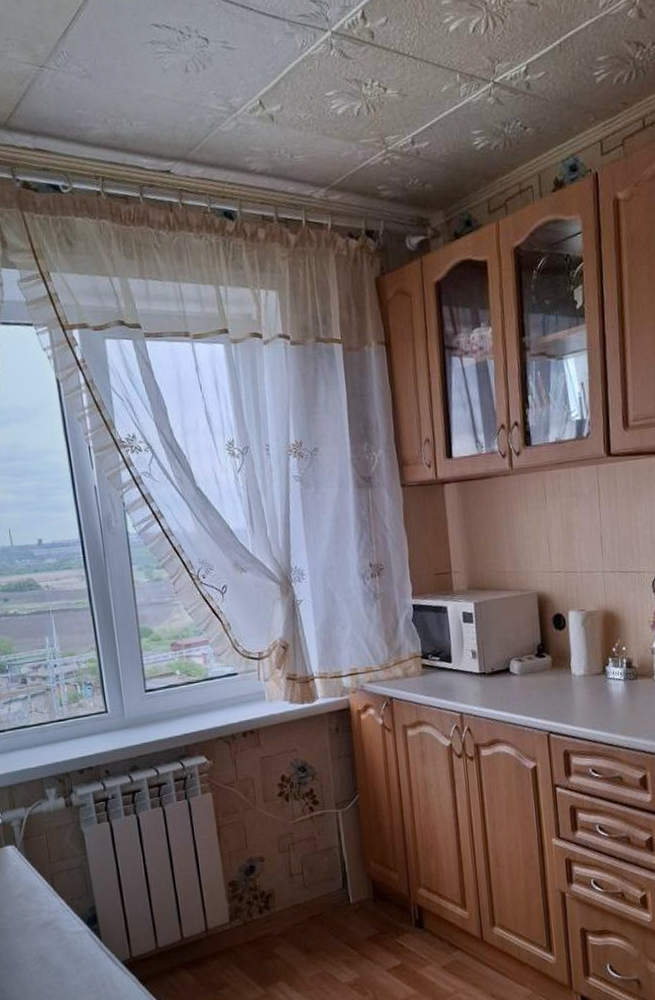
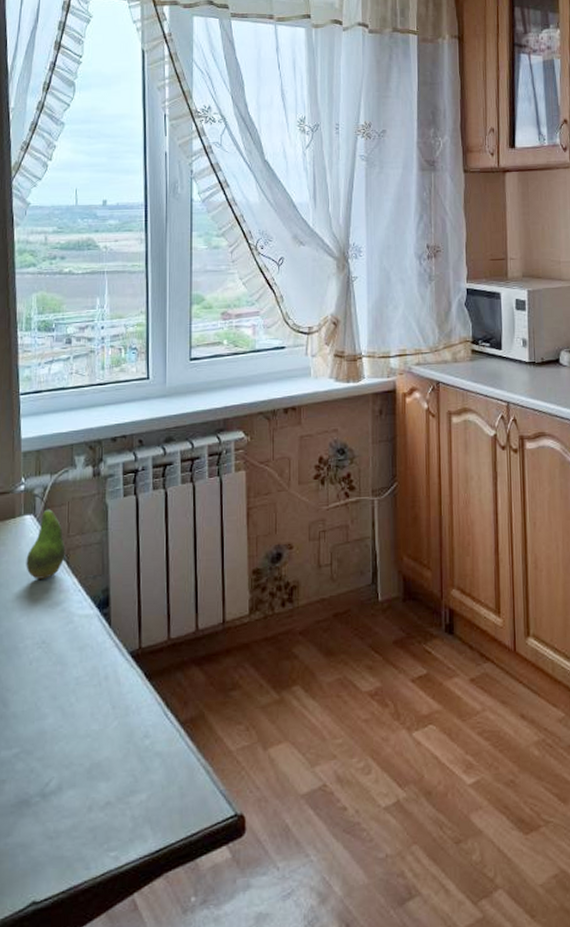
fruit: none [12,826,50,903] -> present [26,494,66,579]

